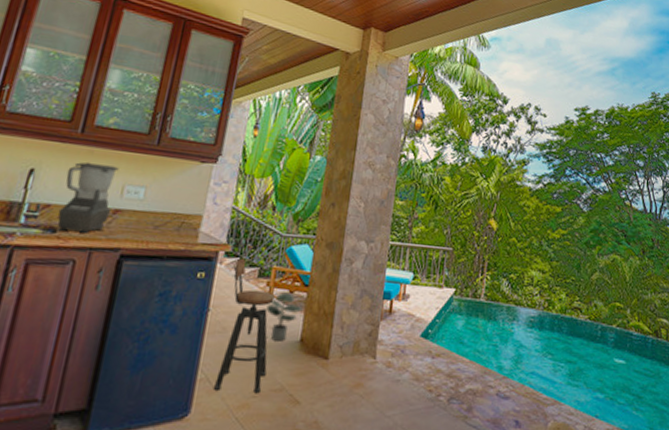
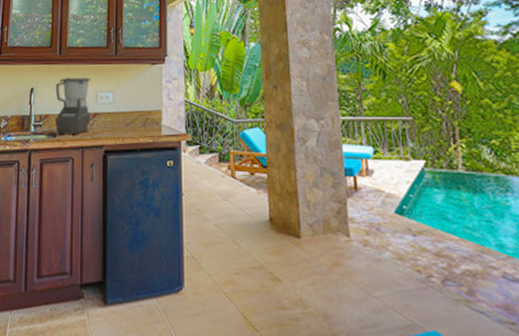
bar stool: present [213,258,275,394] -> none [197,145,244,271]
potted plant: present [266,292,304,341] -> none [232,175,267,221]

